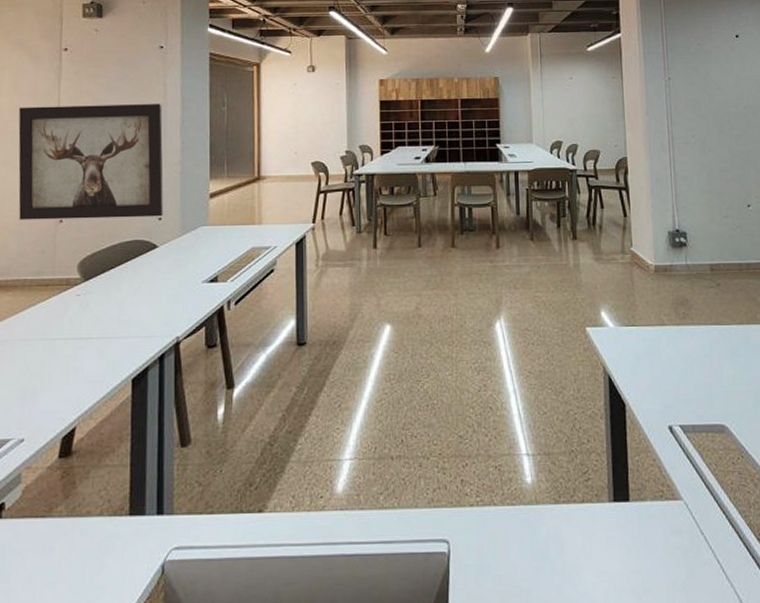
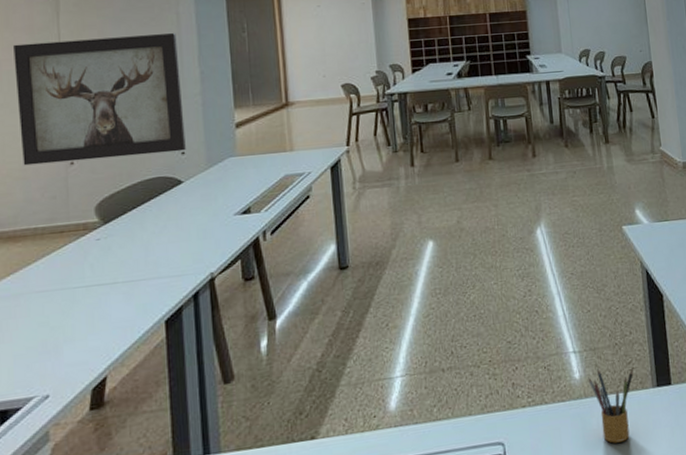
pencil box: none [540,475,589,556] -> present [588,369,633,443]

